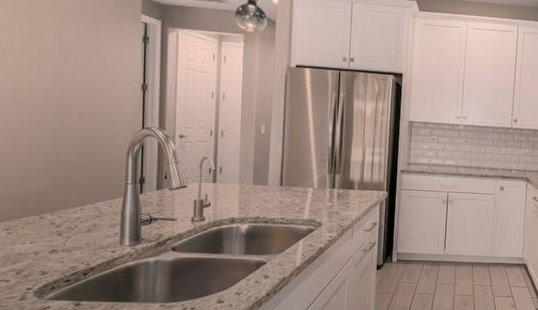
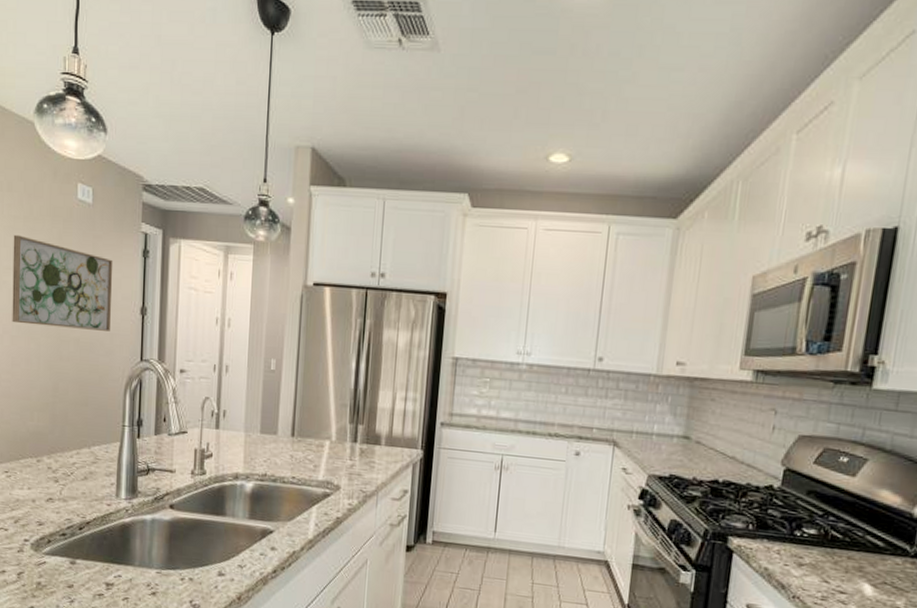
wall art: none [12,21,115,104] -> present [12,234,113,331]

